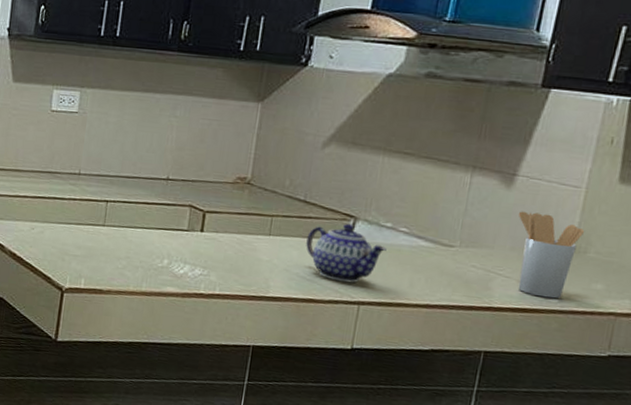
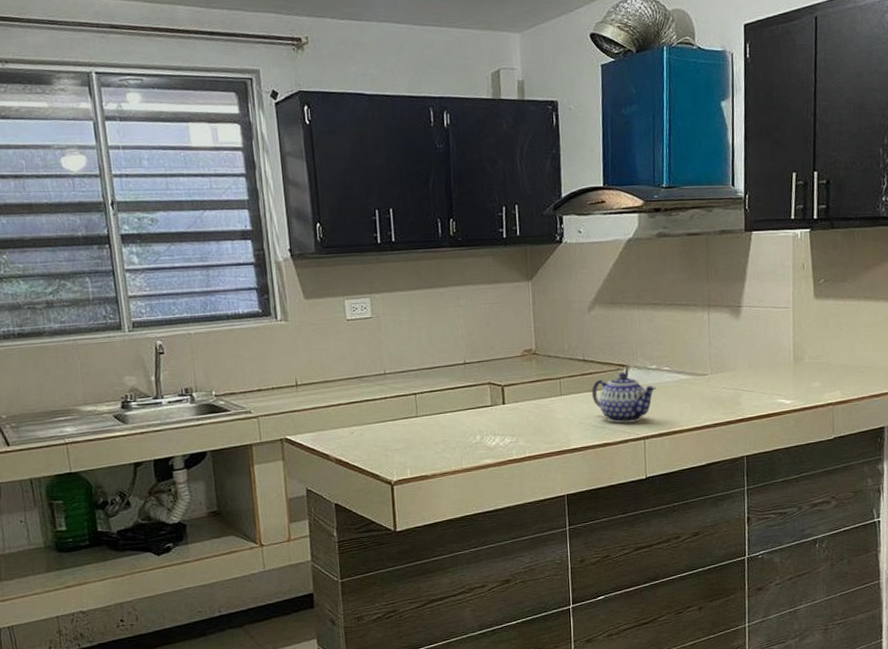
utensil holder: present [518,211,585,299] -> none [748,334,799,402]

